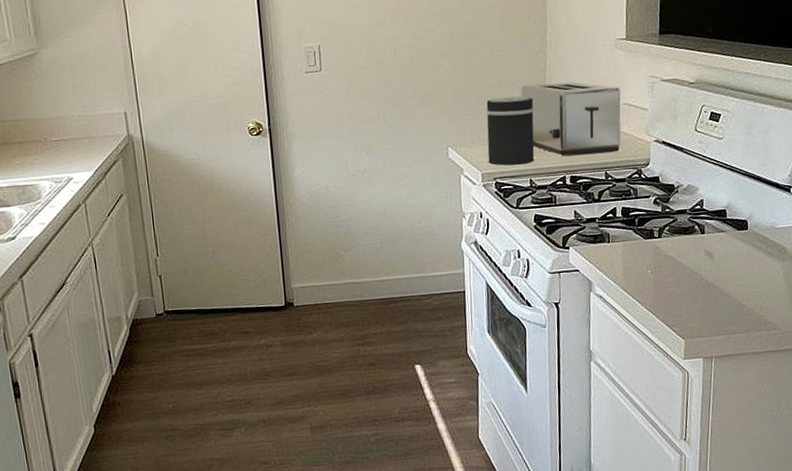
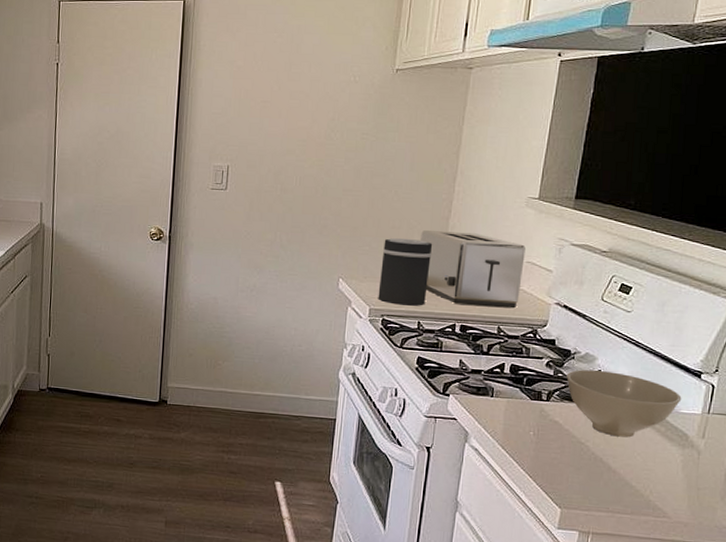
bowl: none [673,199,777,261] -> present [566,369,682,438]

